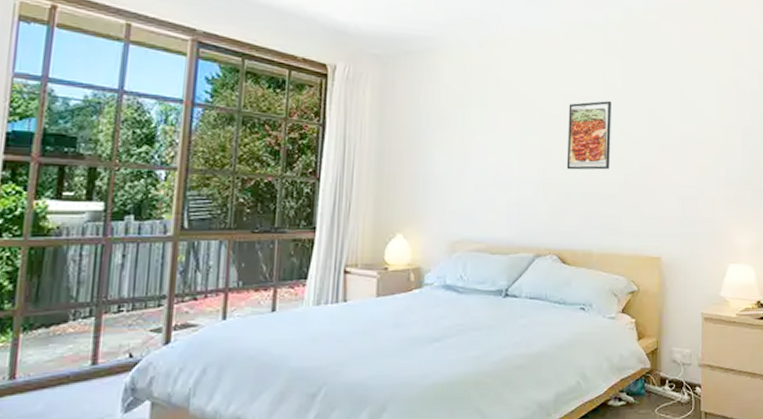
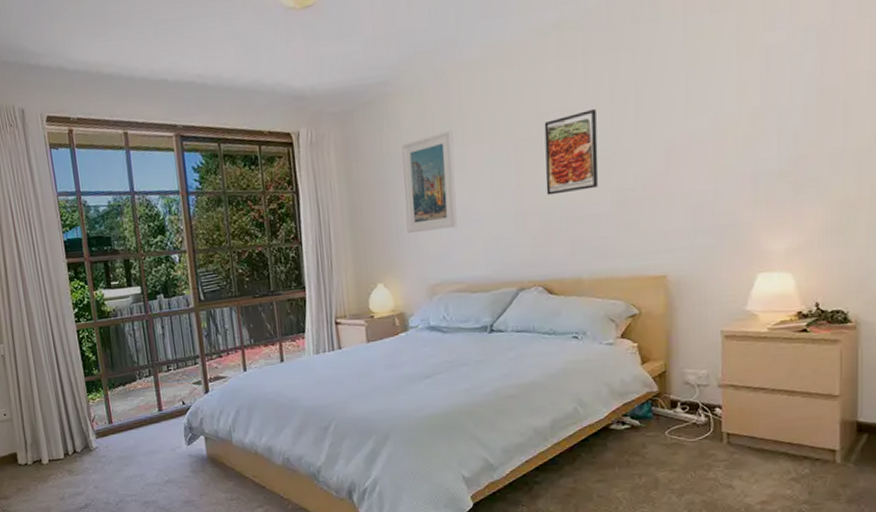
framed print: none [434,94,488,187] -> present [401,131,458,233]

